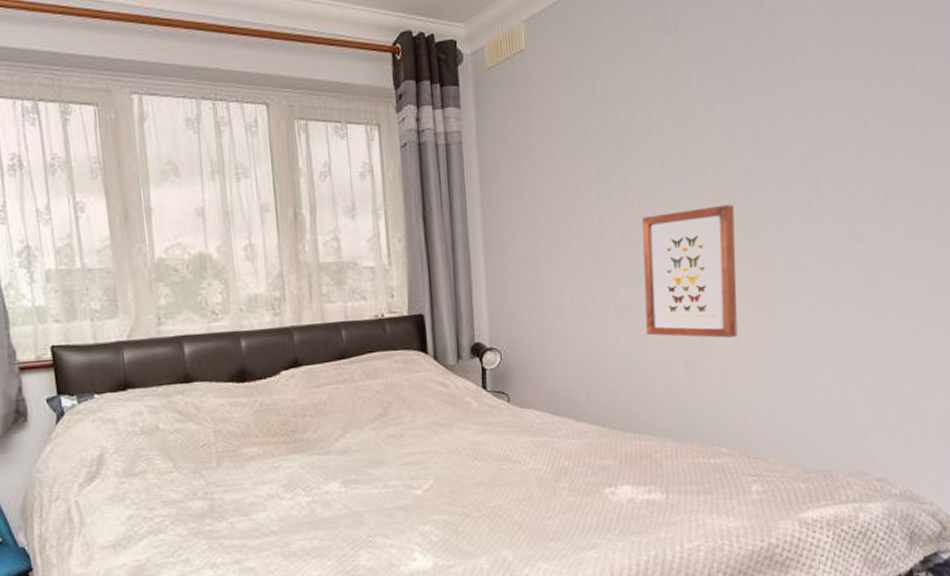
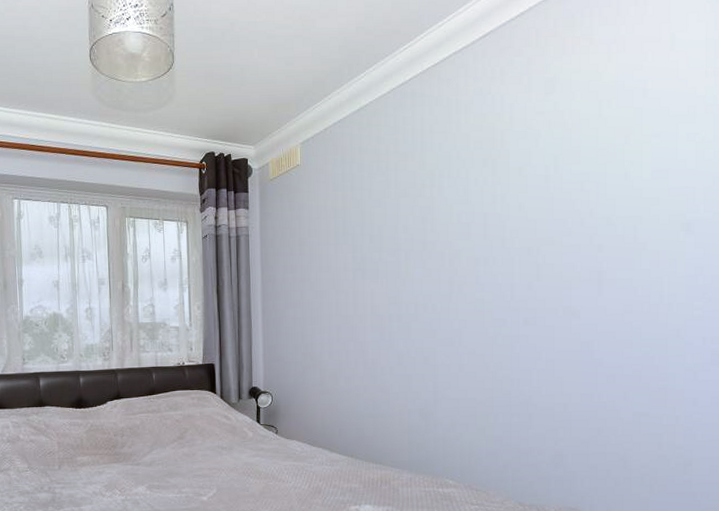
wall art: present [642,204,738,338] -> none [388,286,466,392]

